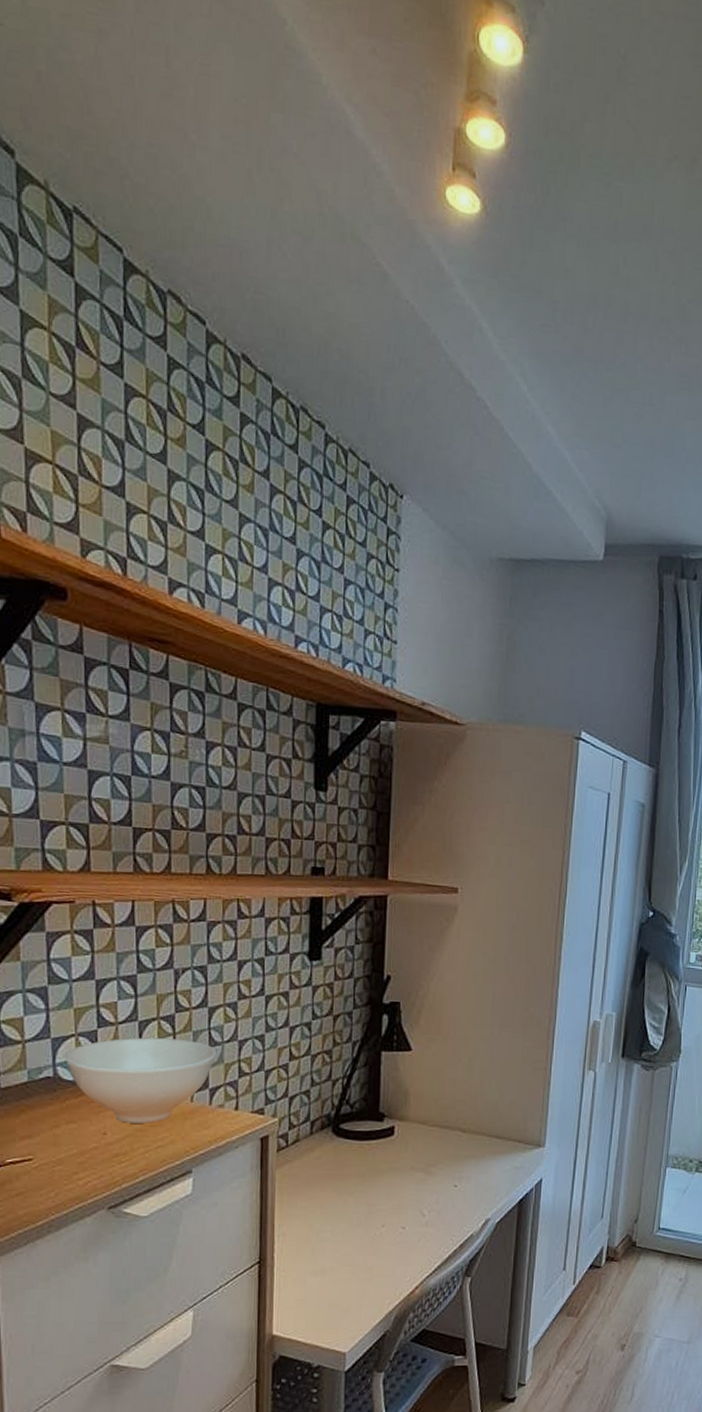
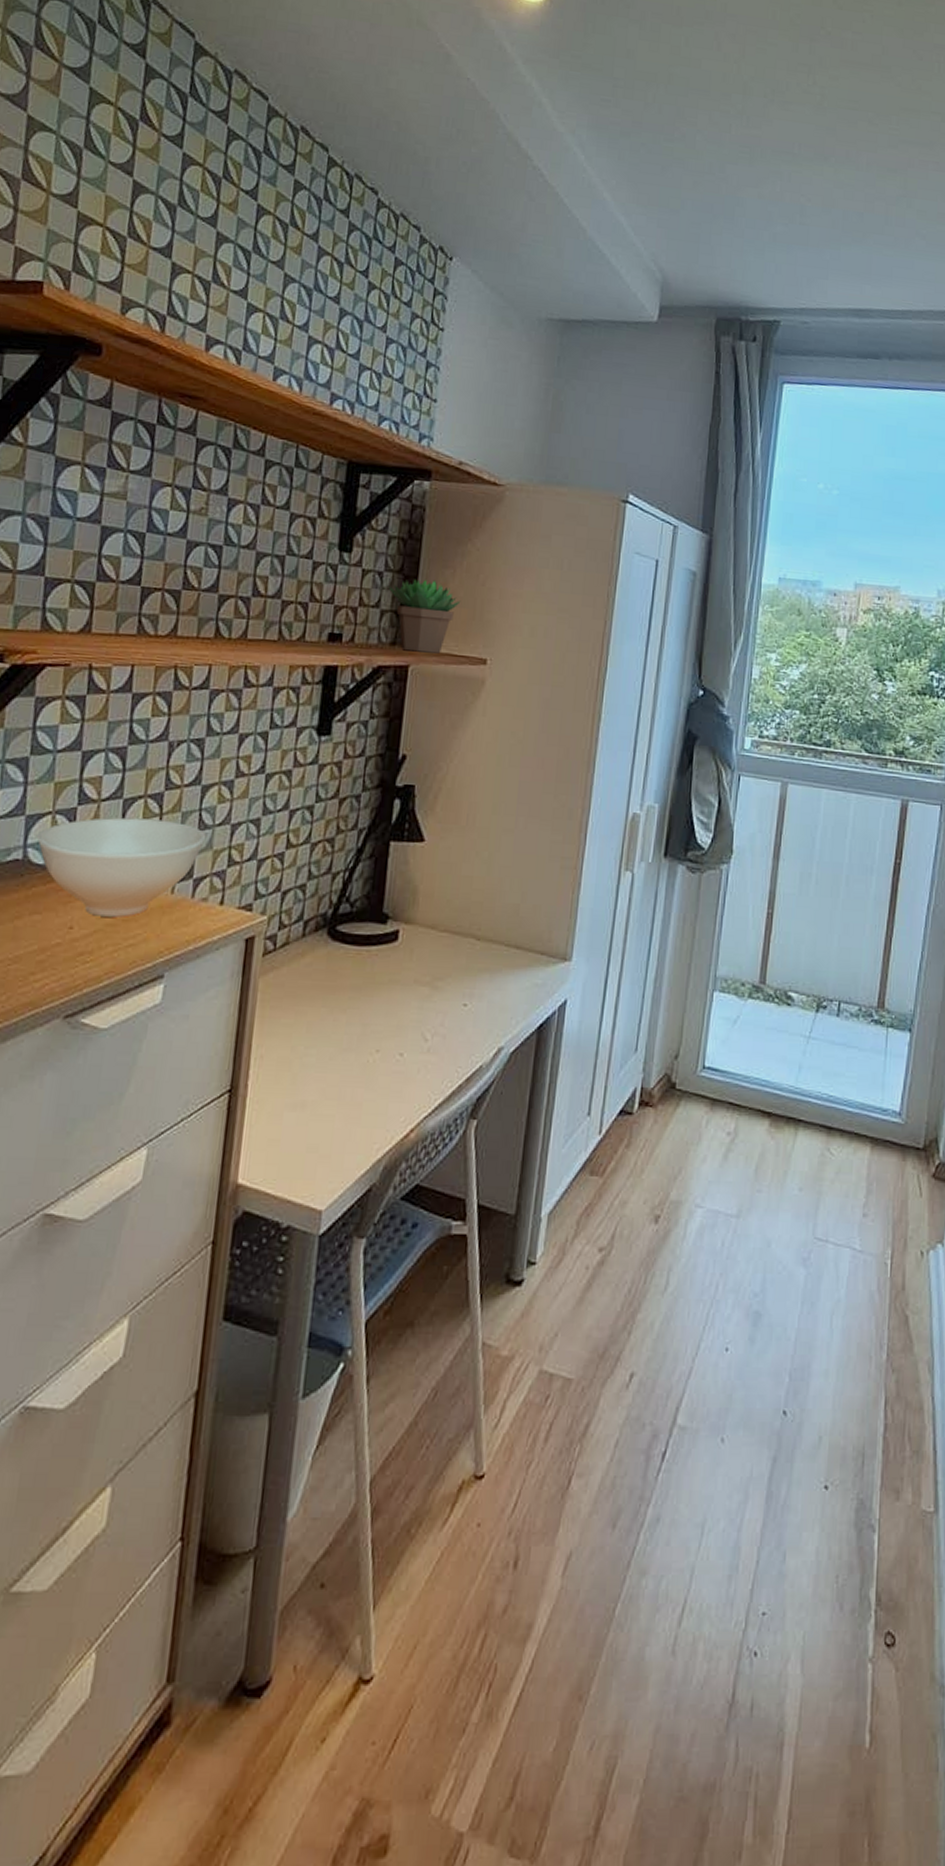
succulent plant: none [363,815,431,884] -> present [388,579,461,654]

